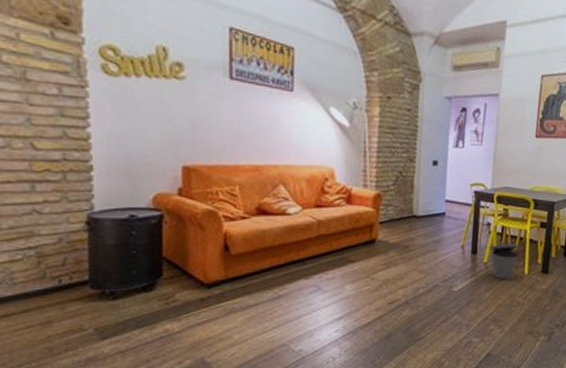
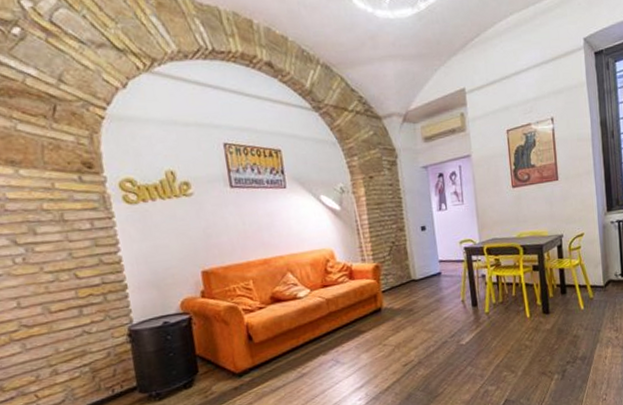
trash can: present [489,243,519,280] -> none [488,290,517,327]

